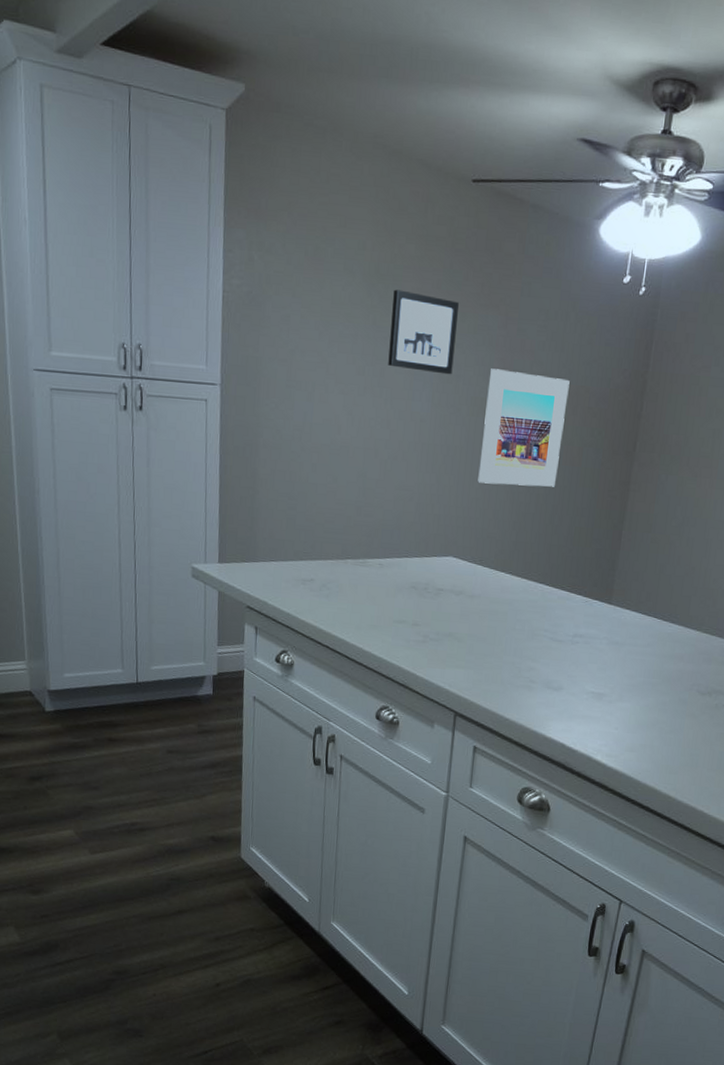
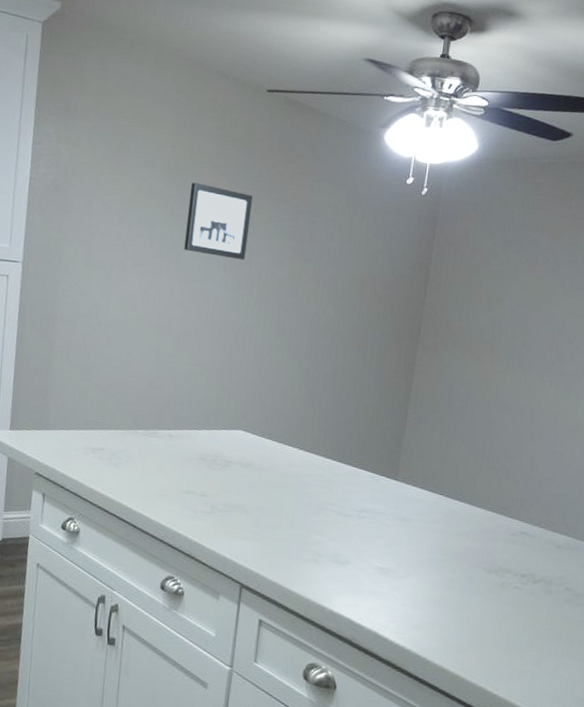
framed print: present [478,368,570,487] -> none [268,256,357,367]

